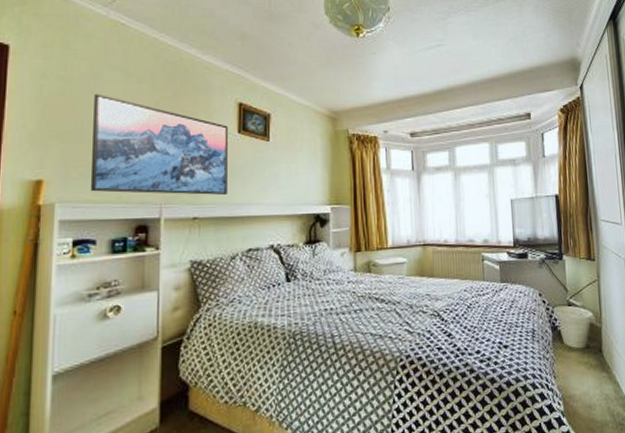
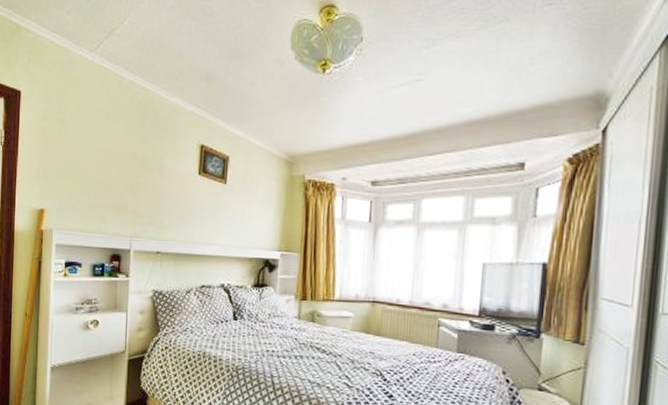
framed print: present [90,94,227,195] -> none [78,135,189,233]

